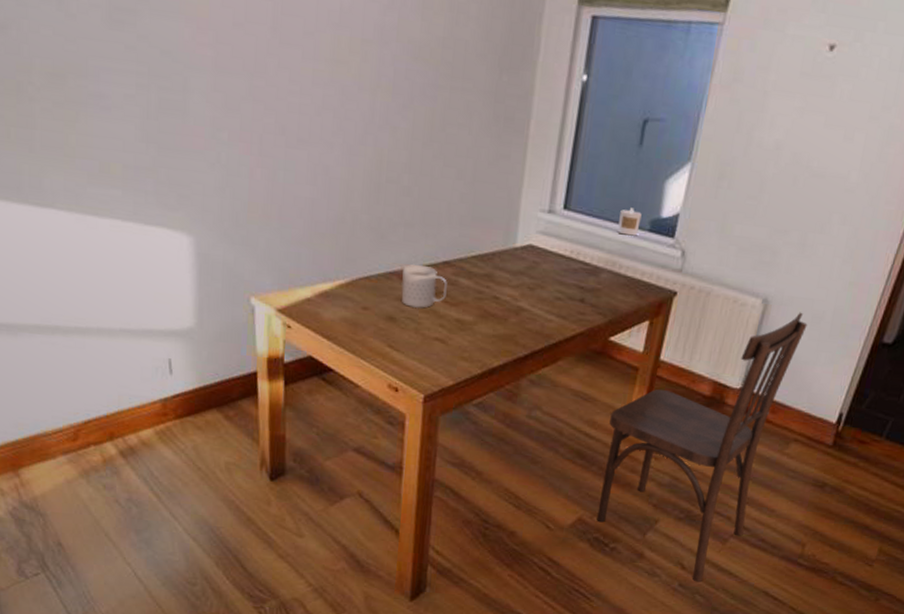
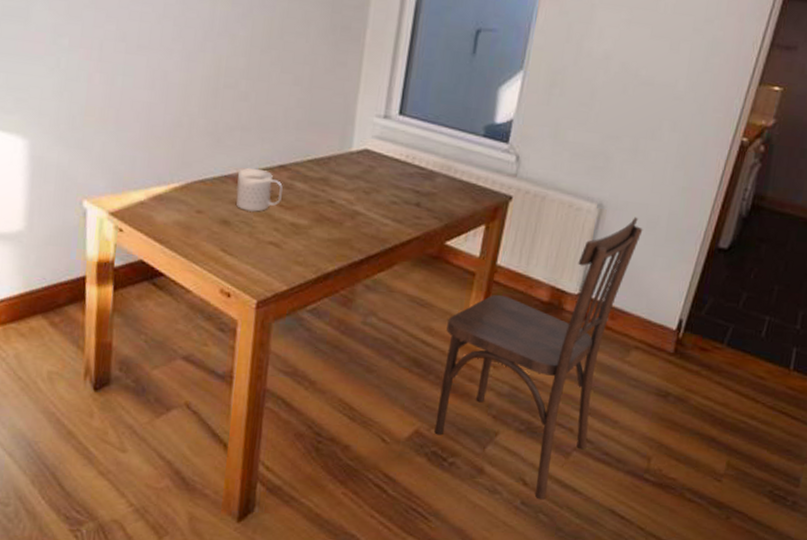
candle: present [618,208,642,236] -> none [452,114,476,141]

